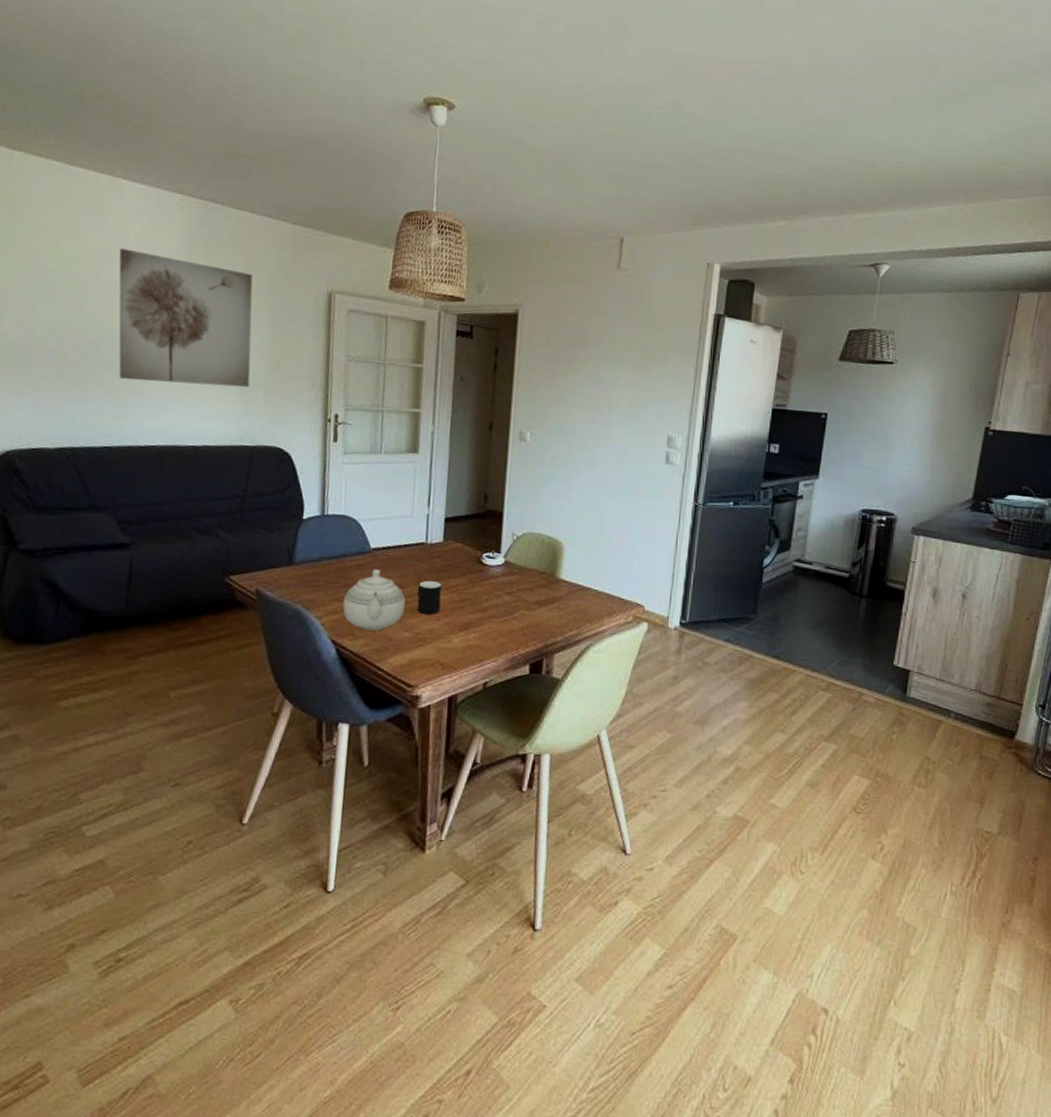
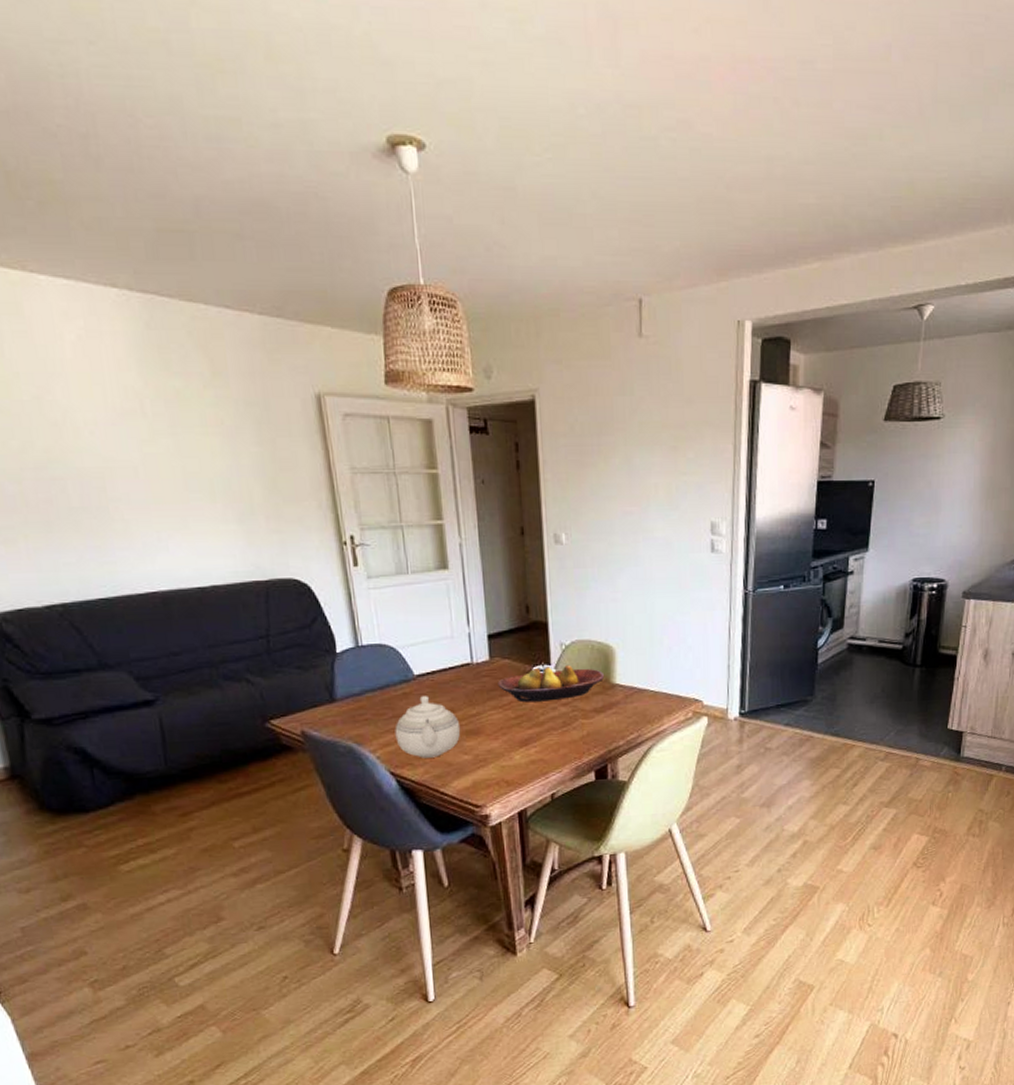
wall art: present [119,248,253,388] -> none [57,363,248,521]
cup: present [417,580,442,614] -> none [470,700,496,735]
fruit bowl: none [447,554,551,589] -> present [497,664,605,703]

